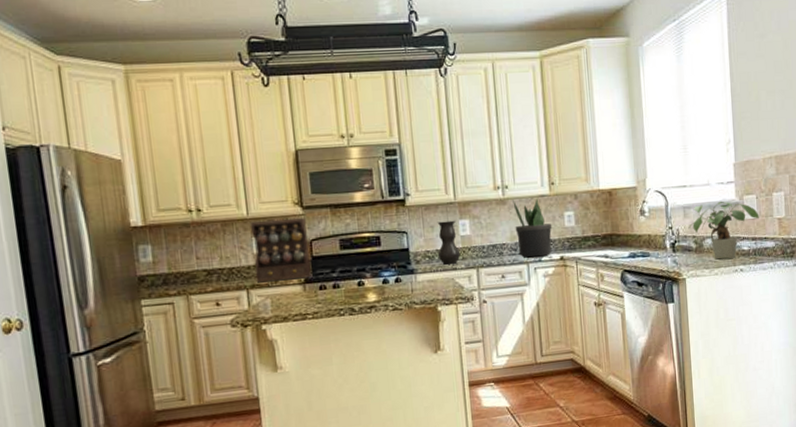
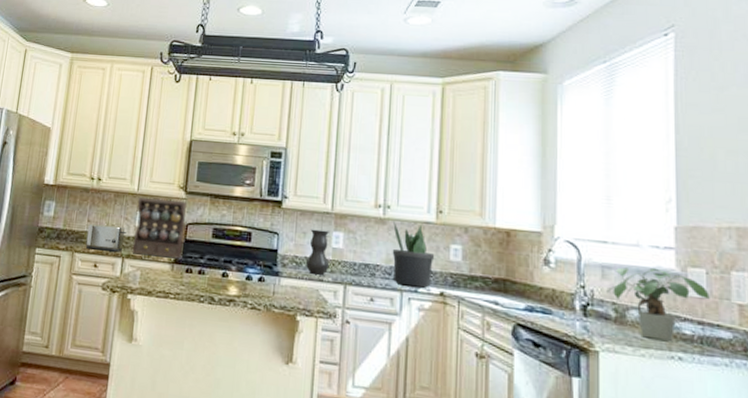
toaster: none [198,257,246,288] -> present [85,223,127,252]

